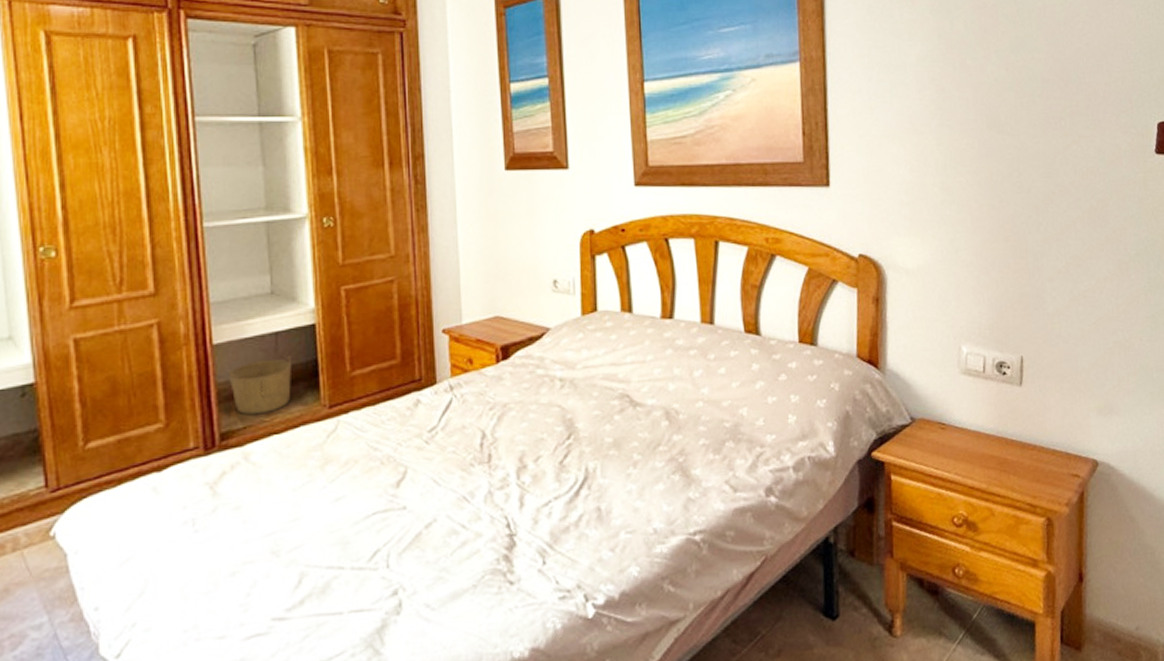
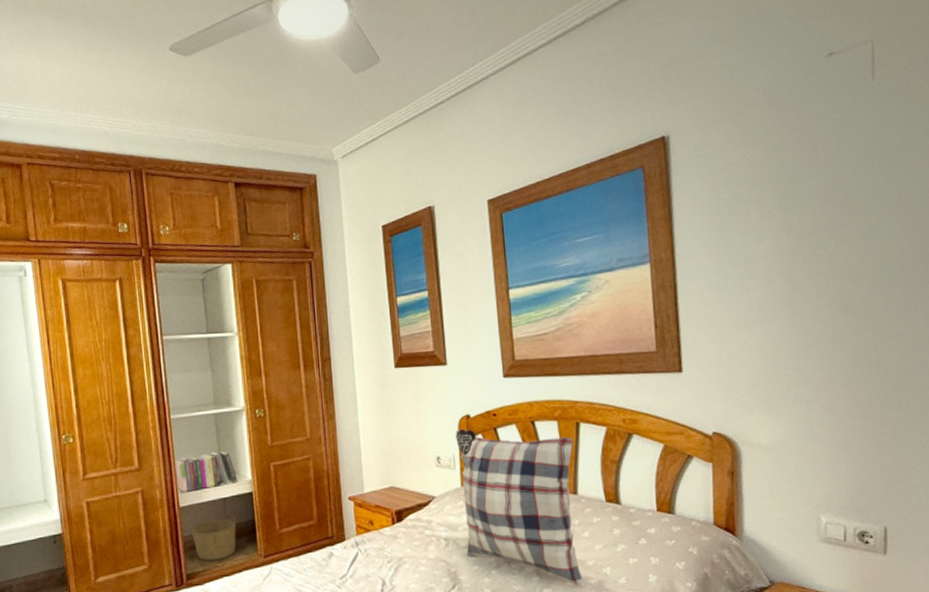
books: none [209,270,296,325] -> present [176,451,238,492]
cushion: none [577,246,718,433] -> present [456,428,584,588]

